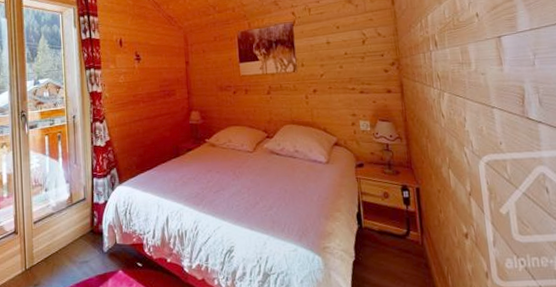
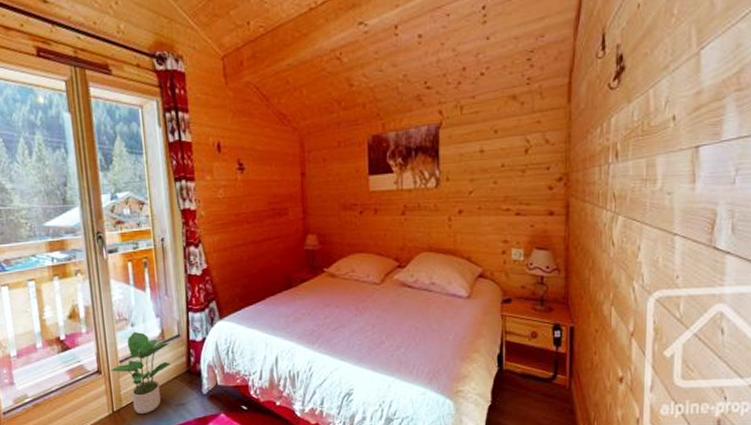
potted plant: none [26,195,78,272] -> present [111,331,172,415]

